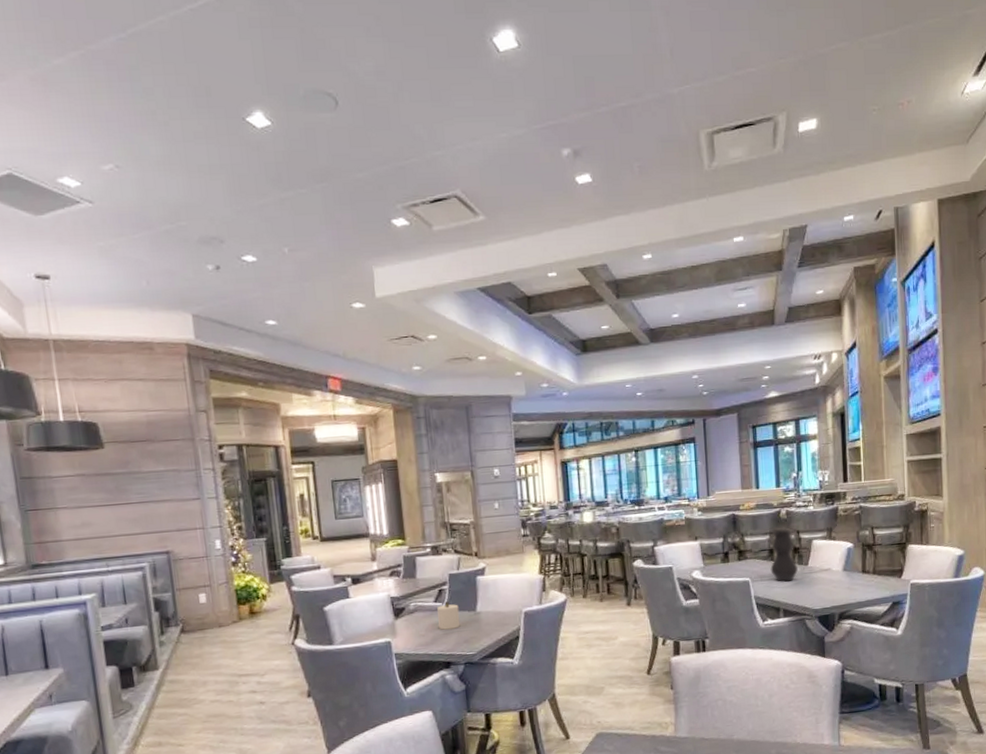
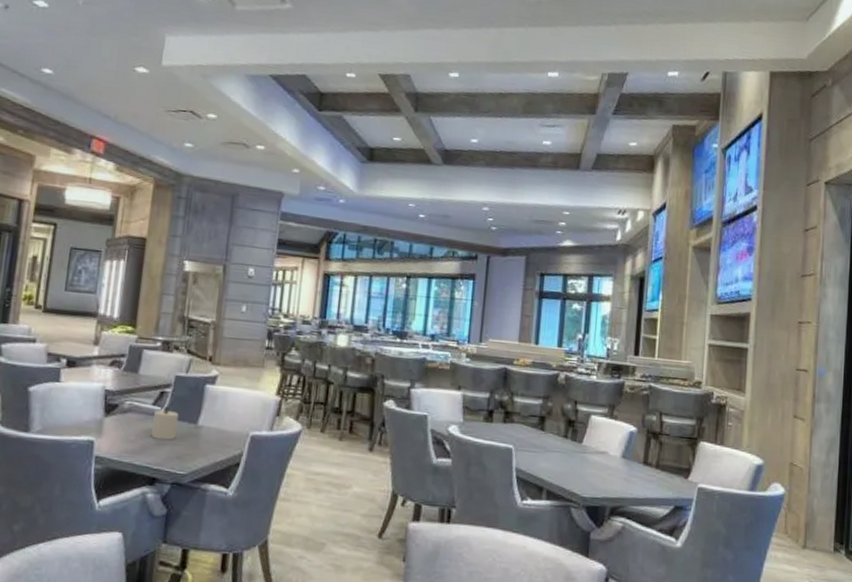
vase: present [770,528,798,583] -> none [538,394,572,459]

